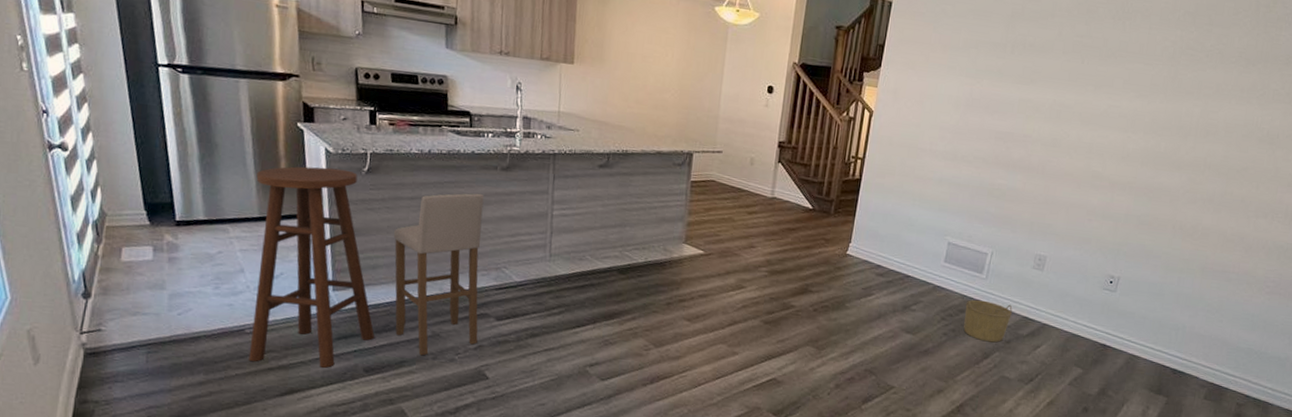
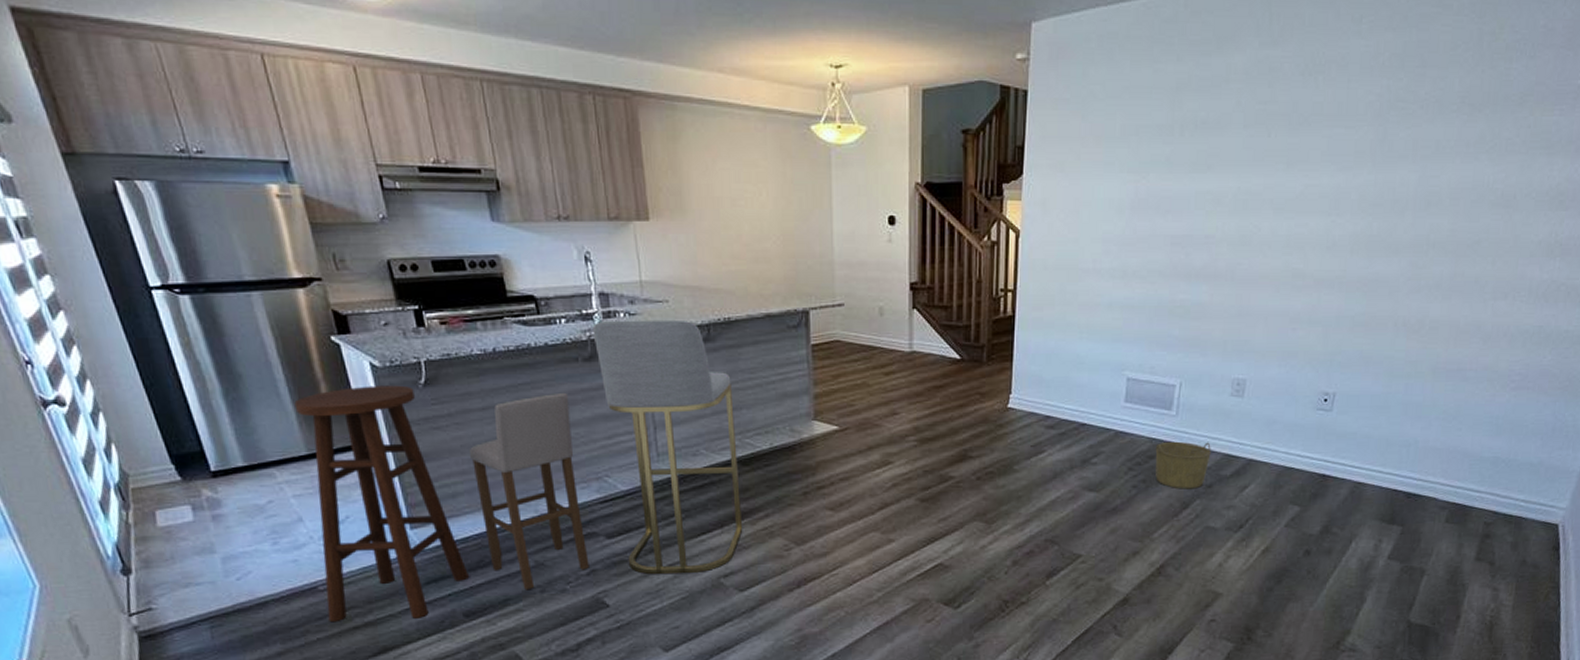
bar stool: none [510,139,620,360] -> present [592,319,743,575]

